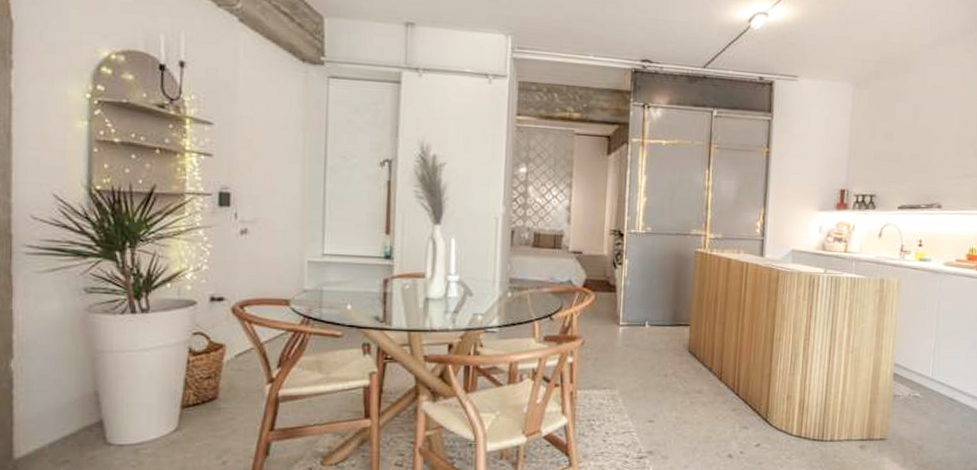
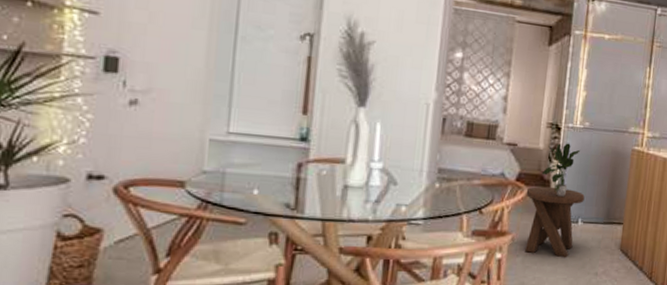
music stool: none [593,291,650,361] -> present [525,186,585,258]
potted plant: none [607,248,644,301] -> present [541,143,581,197]

